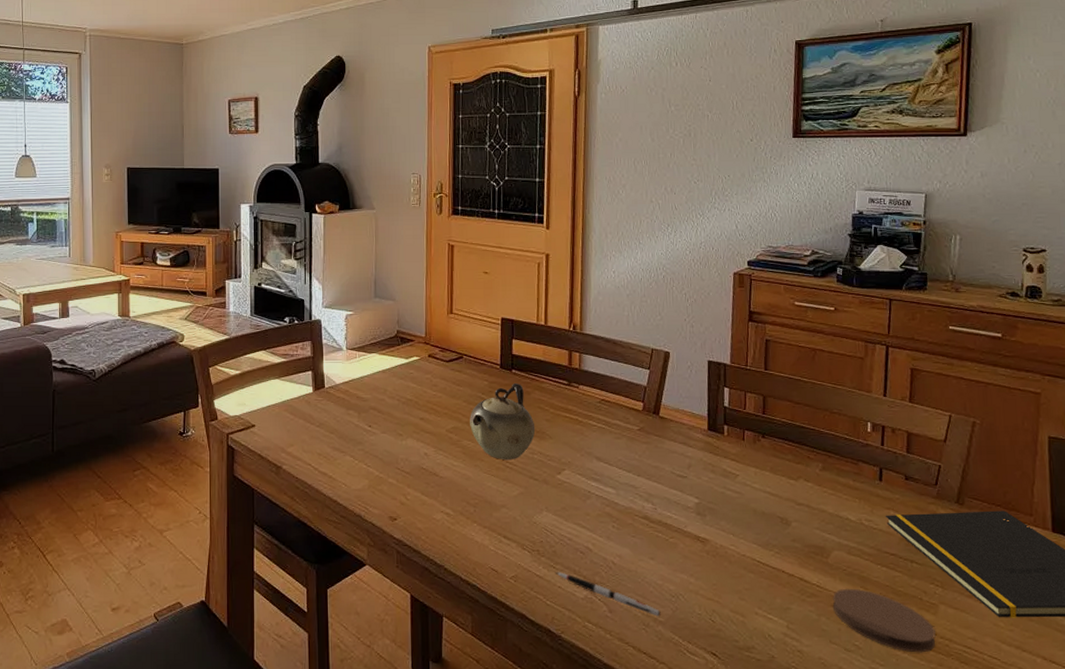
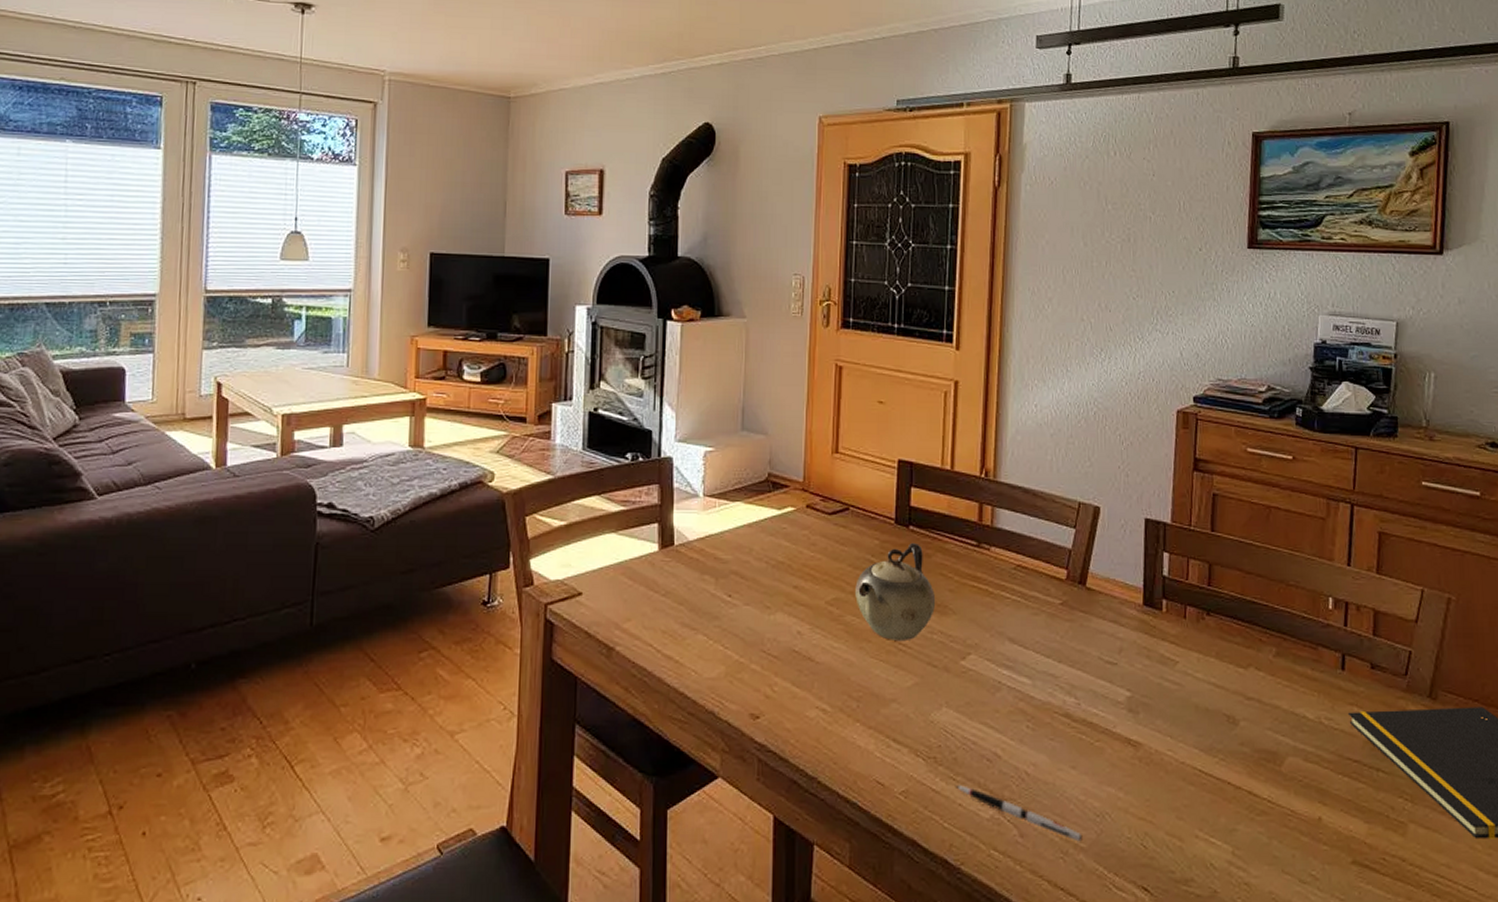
coaster: present [832,588,936,653] -> none [1285,803,1404,884]

